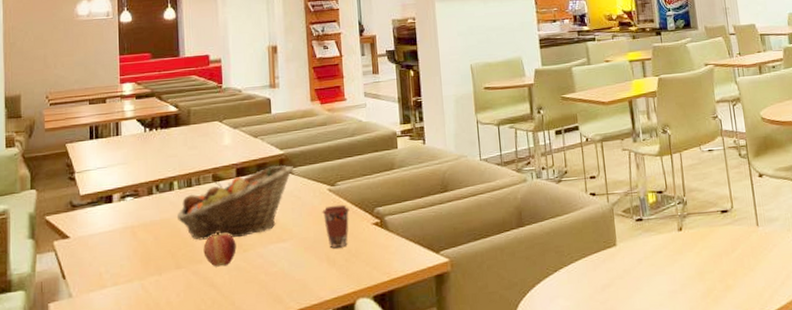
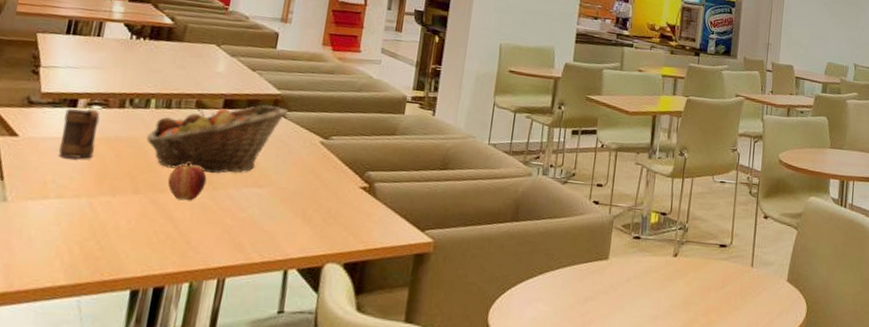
mug: none [104,202,135,249] -> present [58,109,100,159]
coffee cup: present [322,204,350,248] -> none [308,159,339,205]

